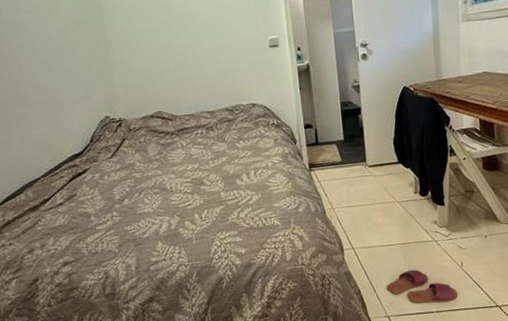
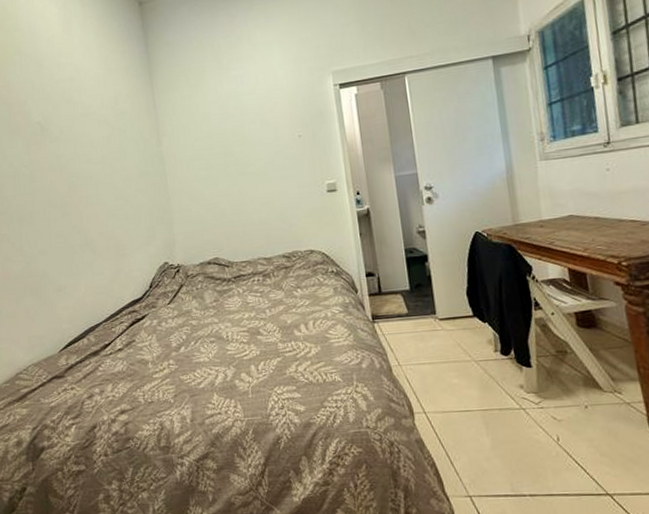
slippers: present [387,269,457,304] -> none [467,442,555,485]

